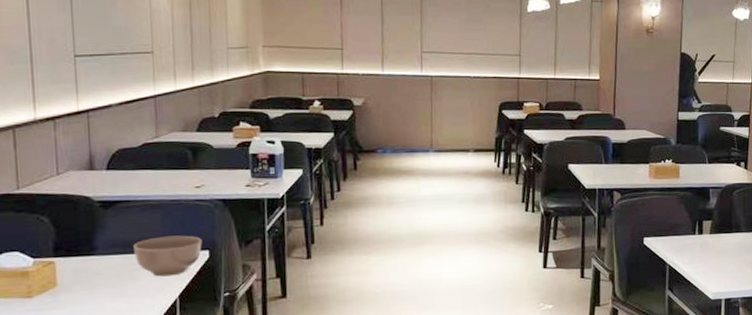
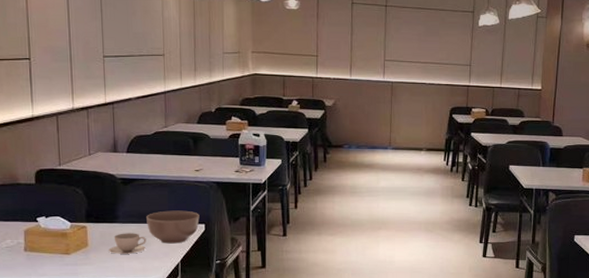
teacup: none [84,266,134,293] -> present [108,233,146,254]

